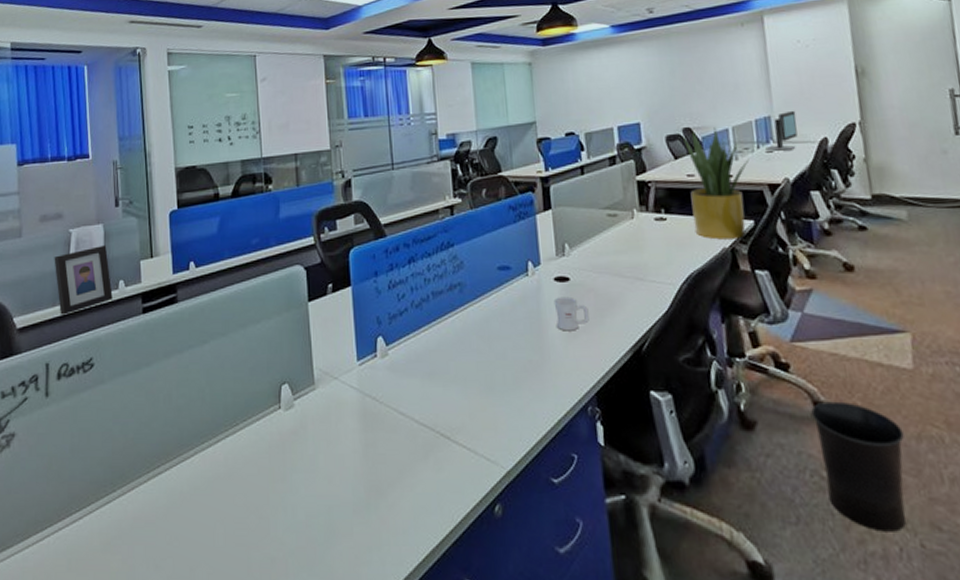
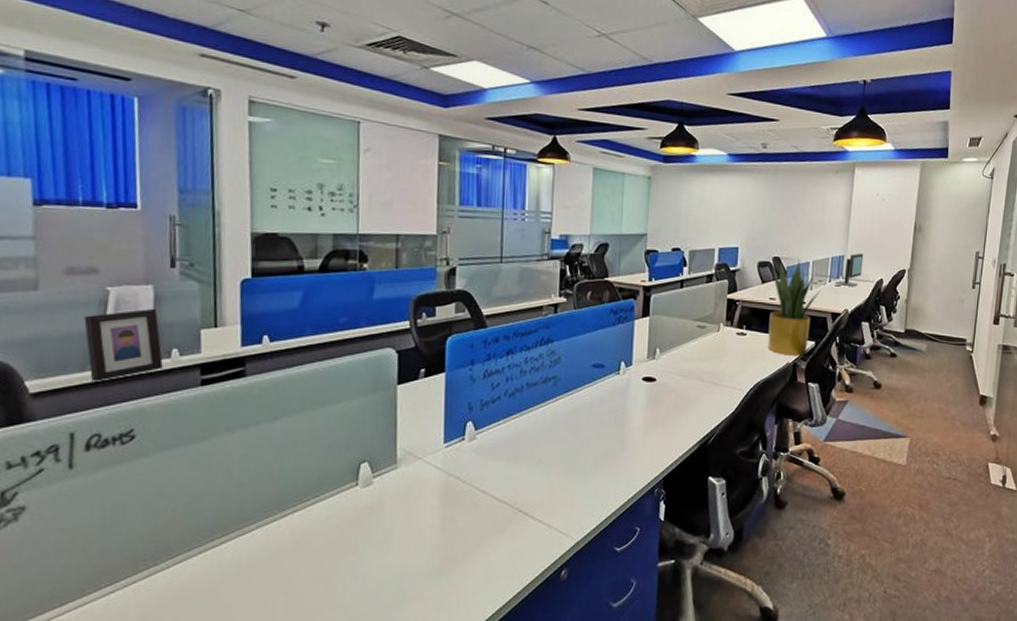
mug: present [553,296,589,331] -> none [639,394,668,425]
waste bin: present [811,401,906,532] -> none [828,488,889,583]

